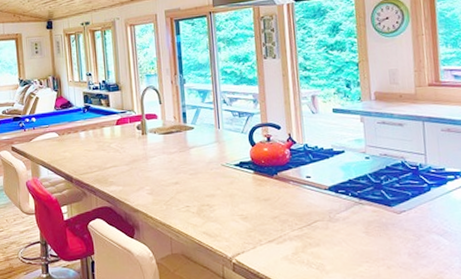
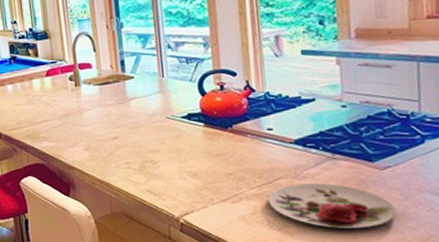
plate: none [307,225,410,266] -> present [268,183,395,228]

